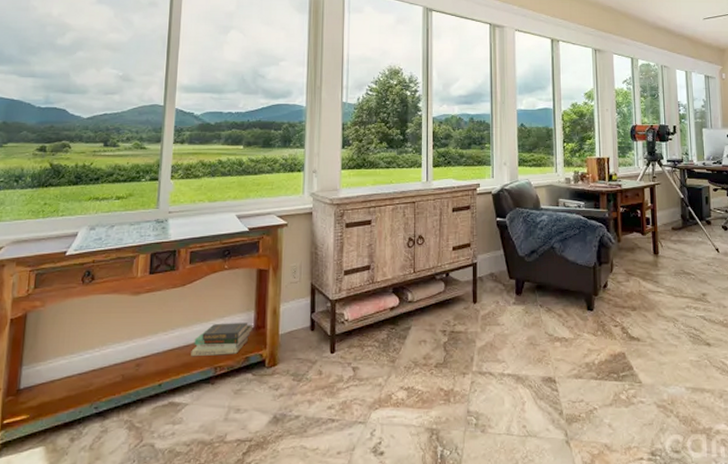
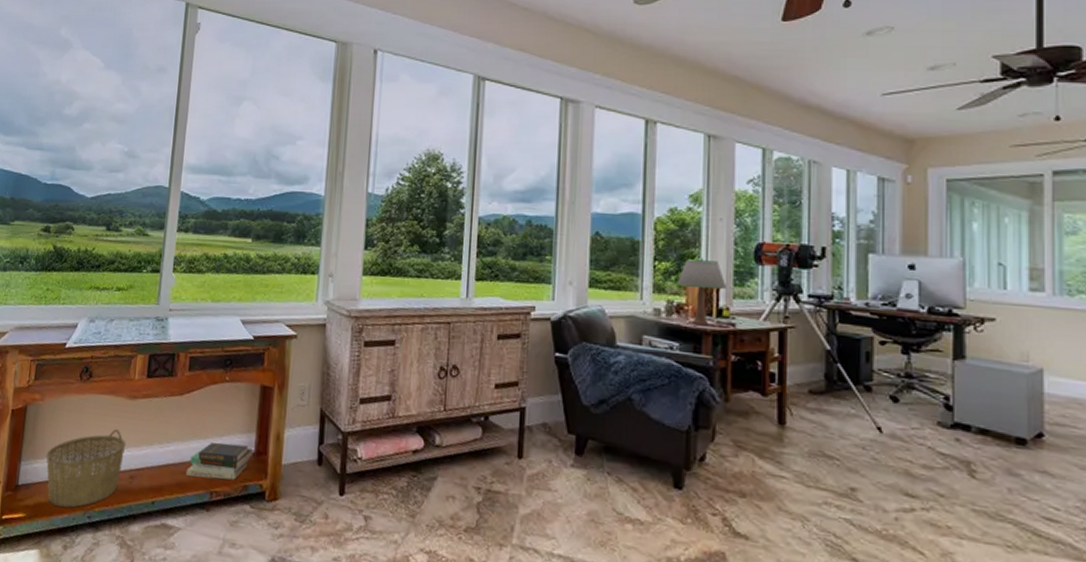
basket: none [49,324,131,404] -> present [46,429,126,508]
table lamp: none [580,138,614,188] -> present [676,257,728,326]

